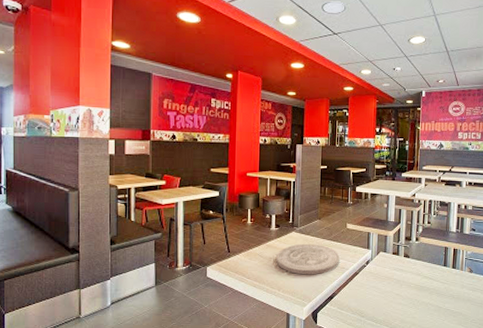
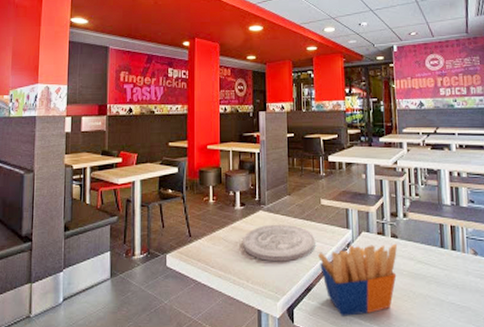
french fries: none [341,262,409,319] -> present [318,243,398,316]

